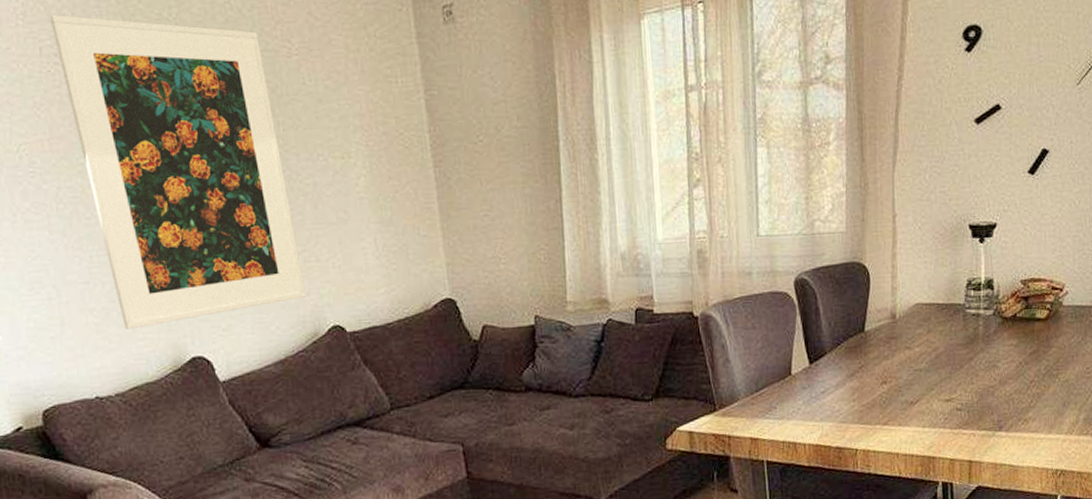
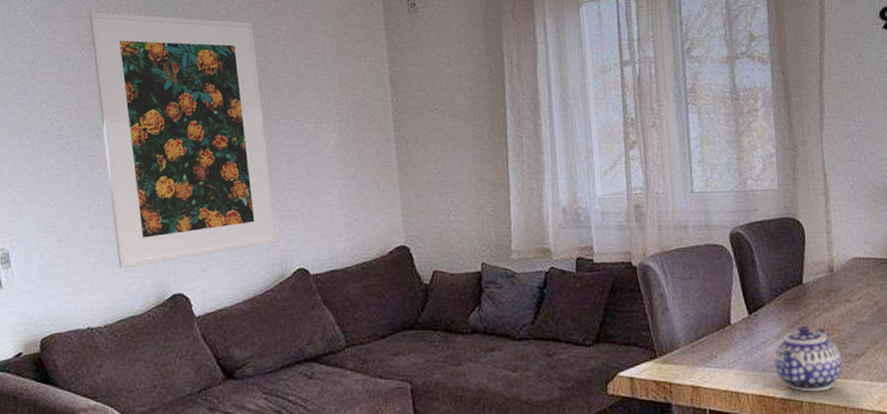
teapot: none [832,374,897,440] -> present [774,325,843,392]

